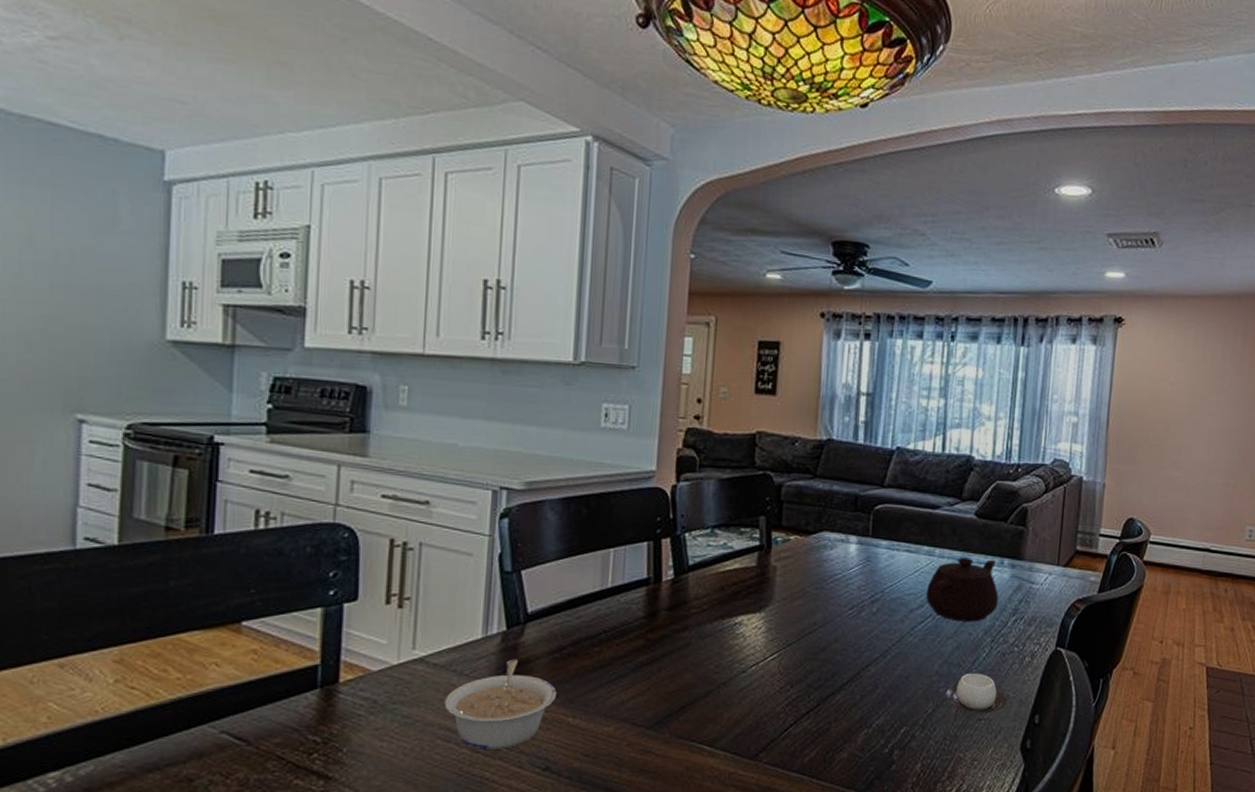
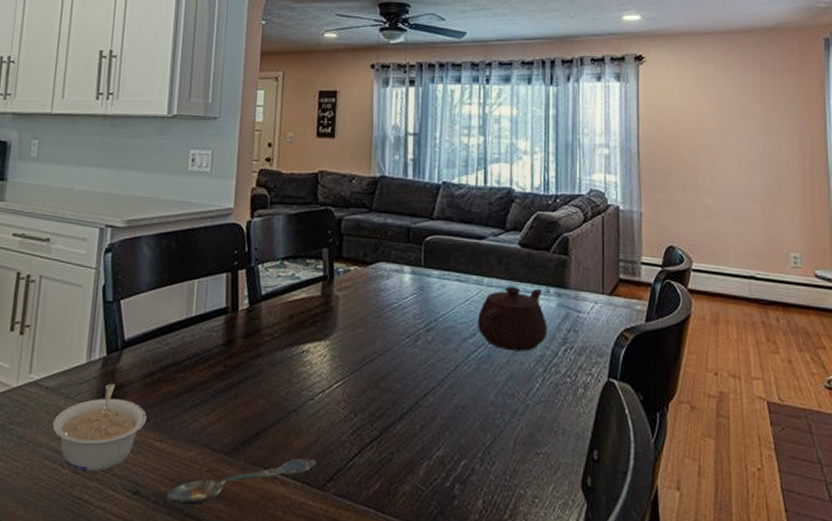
spoon: none [580,730,748,779] -> present [166,458,316,506]
cup: present [945,673,1007,713] -> none [502,404,564,447]

